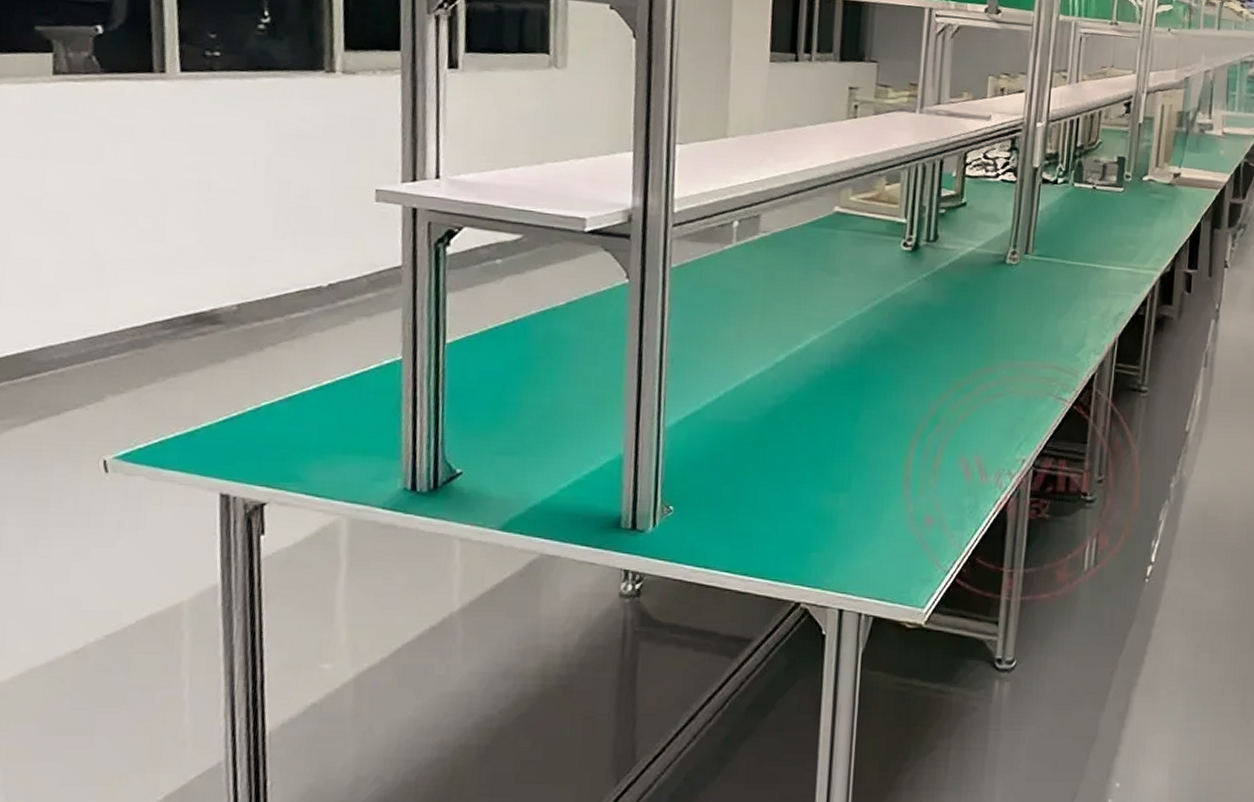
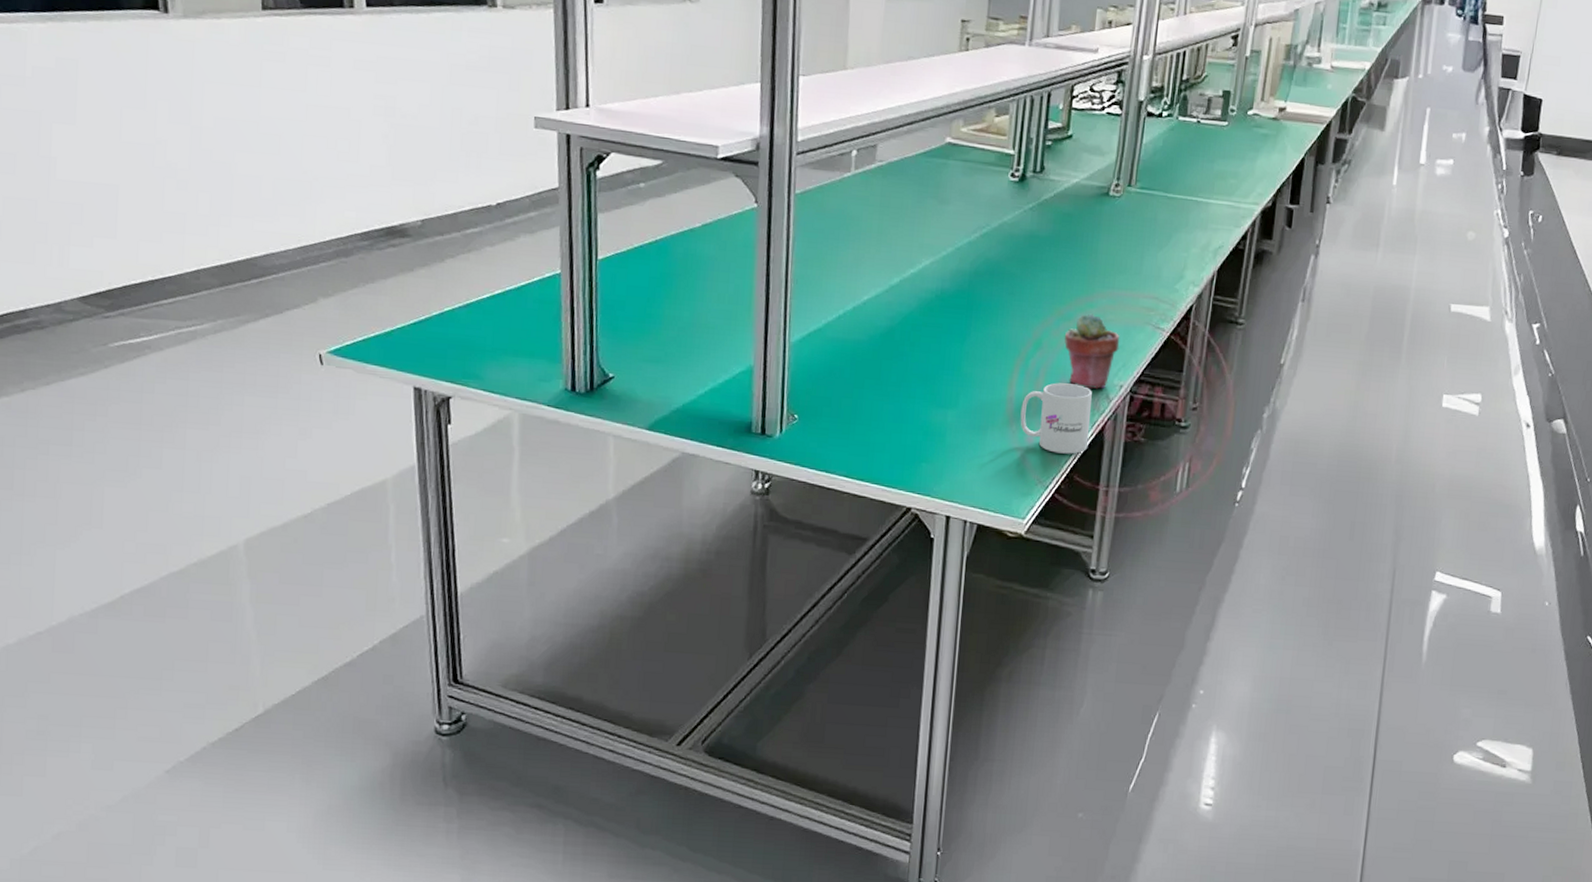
mug: none [917,460,993,535] -> present [1020,383,1092,454]
potted succulent: none [962,386,1021,465] -> present [1064,313,1120,389]

